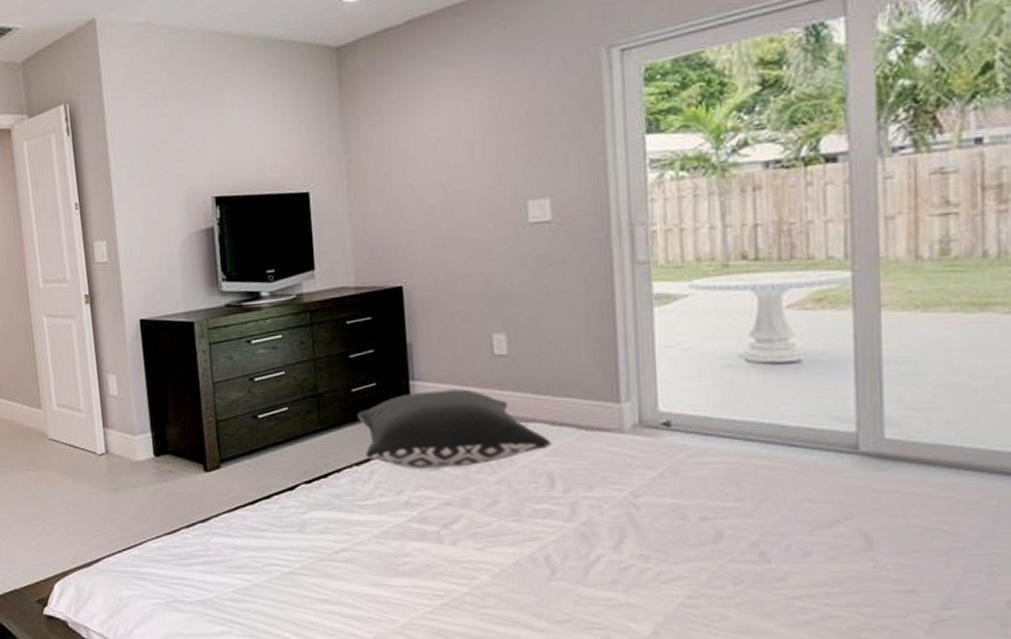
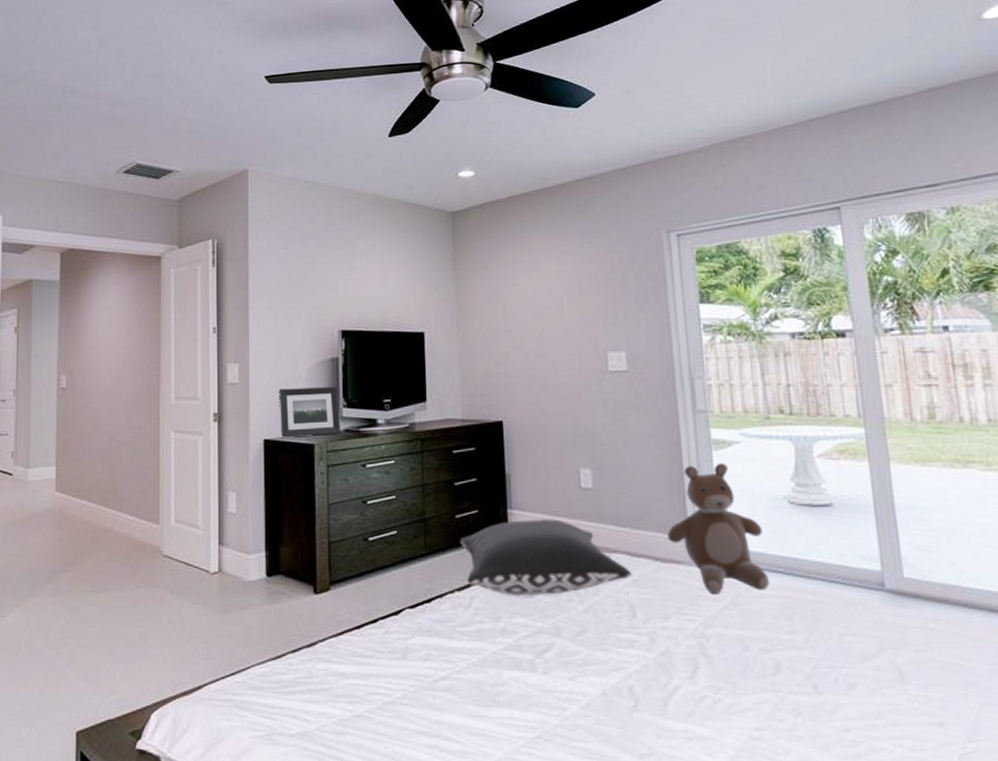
picture frame: none [152,259,221,317] -> present [280,387,340,438]
bear: none [595,319,716,463] -> present [667,462,770,595]

